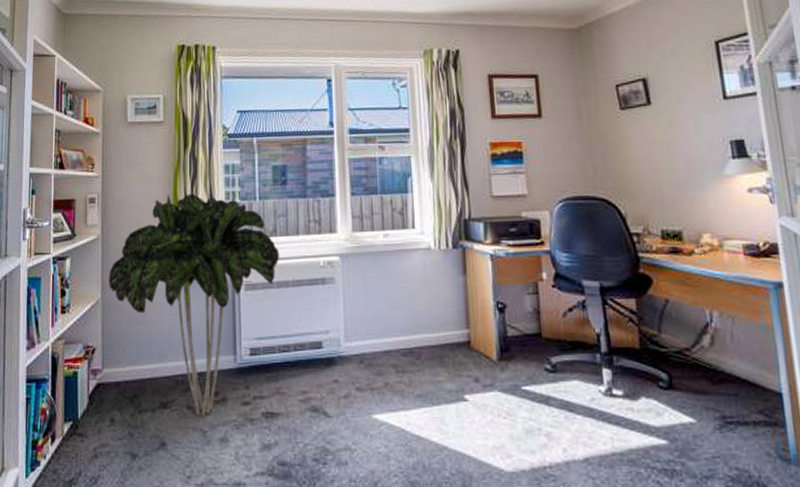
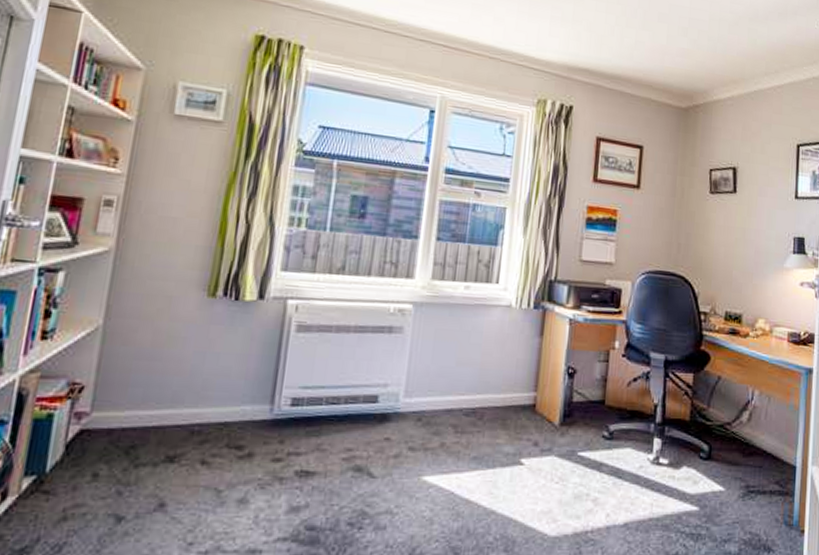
indoor plant: present [109,193,280,415] -> none [116,211,345,472]

